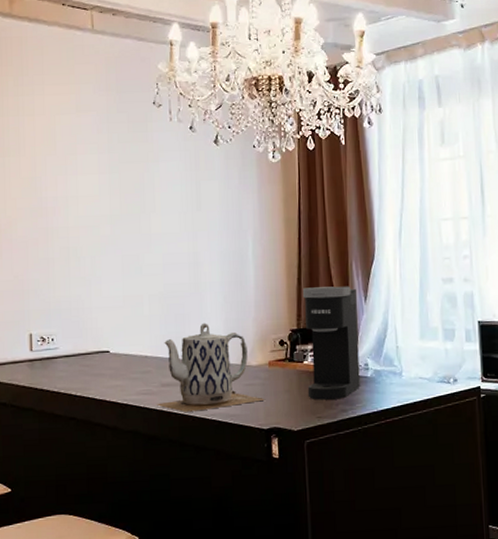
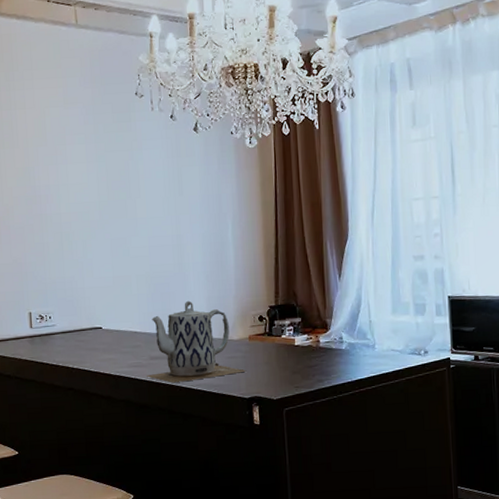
coffee maker: present [302,286,360,400] -> none [279,264,335,371]

